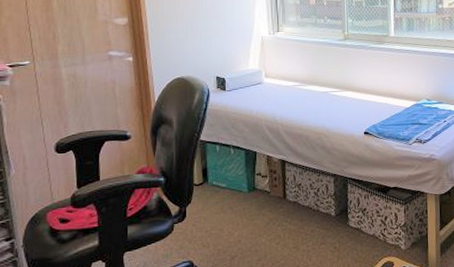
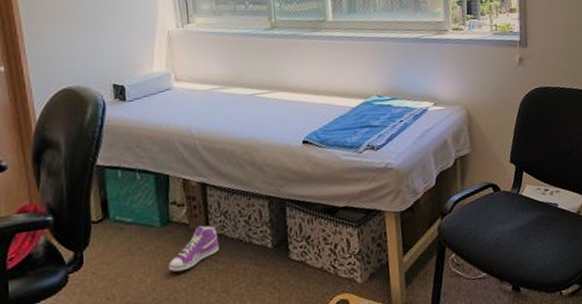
sneaker: none [253,194,293,229] -> present [169,225,220,272]

